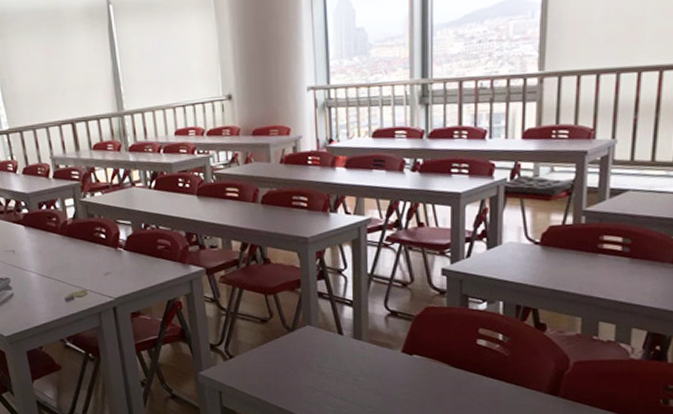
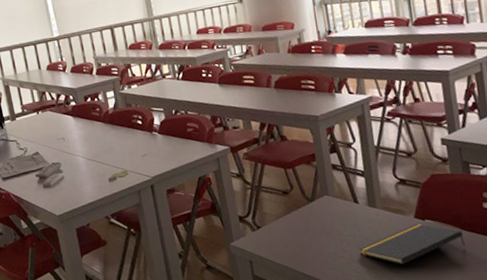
notepad: none [338,358,452,400] -> present [359,223,465,264]

